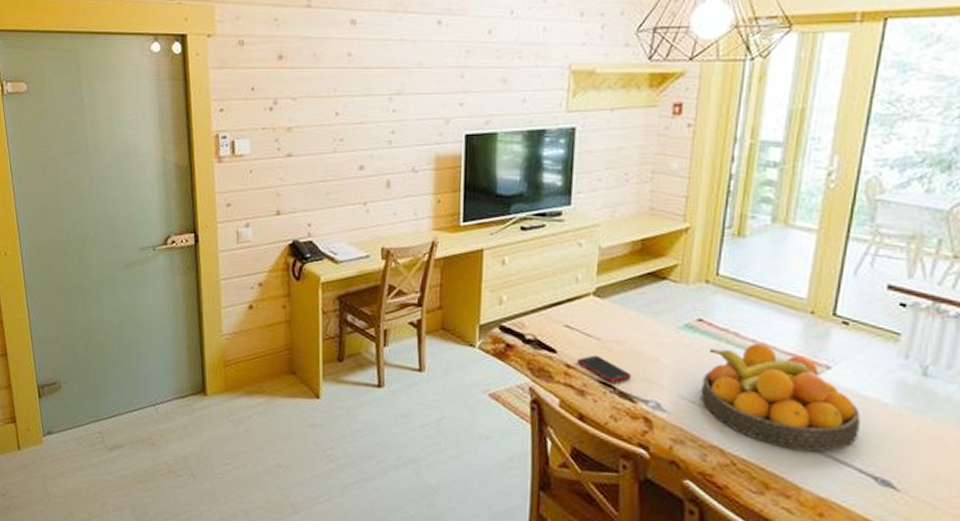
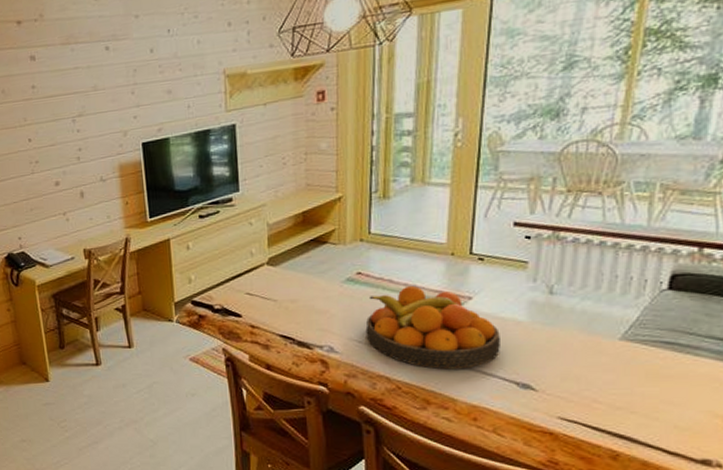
cell phone: present [577,355,632,383] -> none [260,314,307,336]

